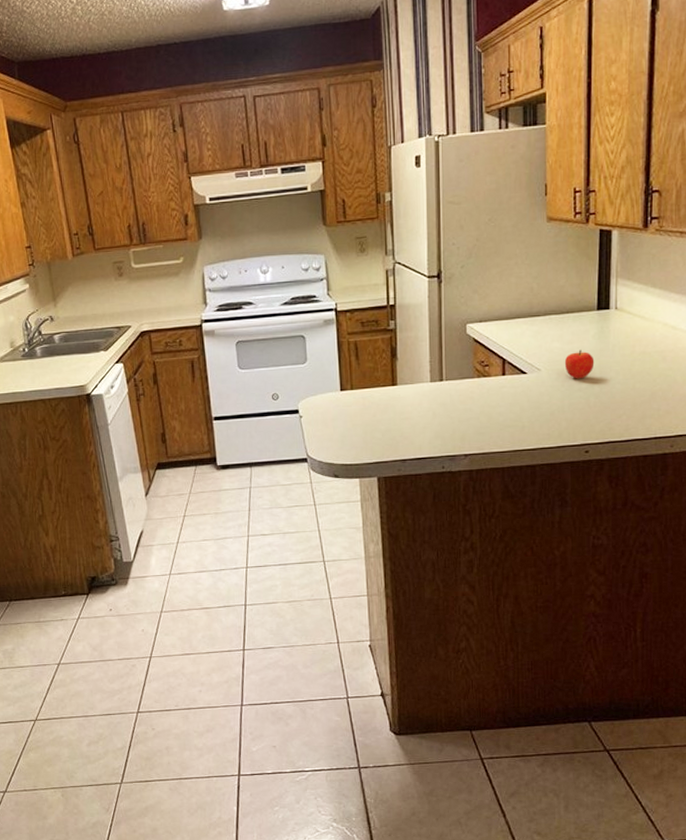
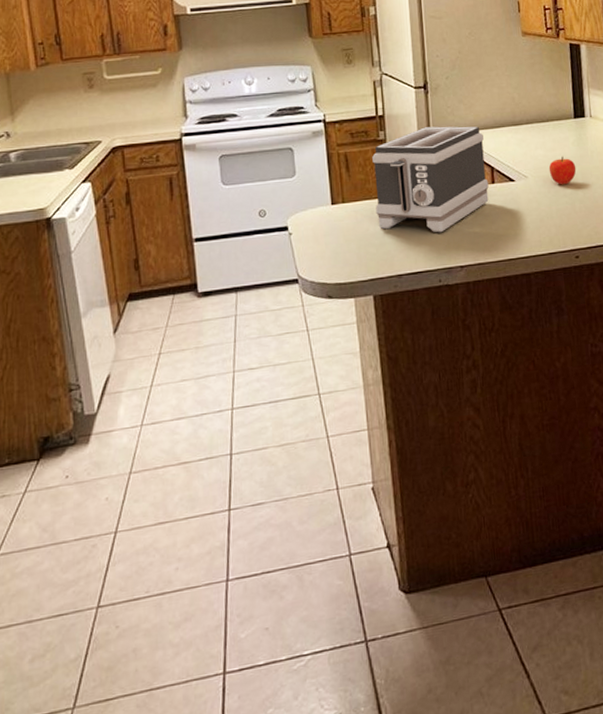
toaster: none [382,316,499,422] -> present [372,126,489,233]

